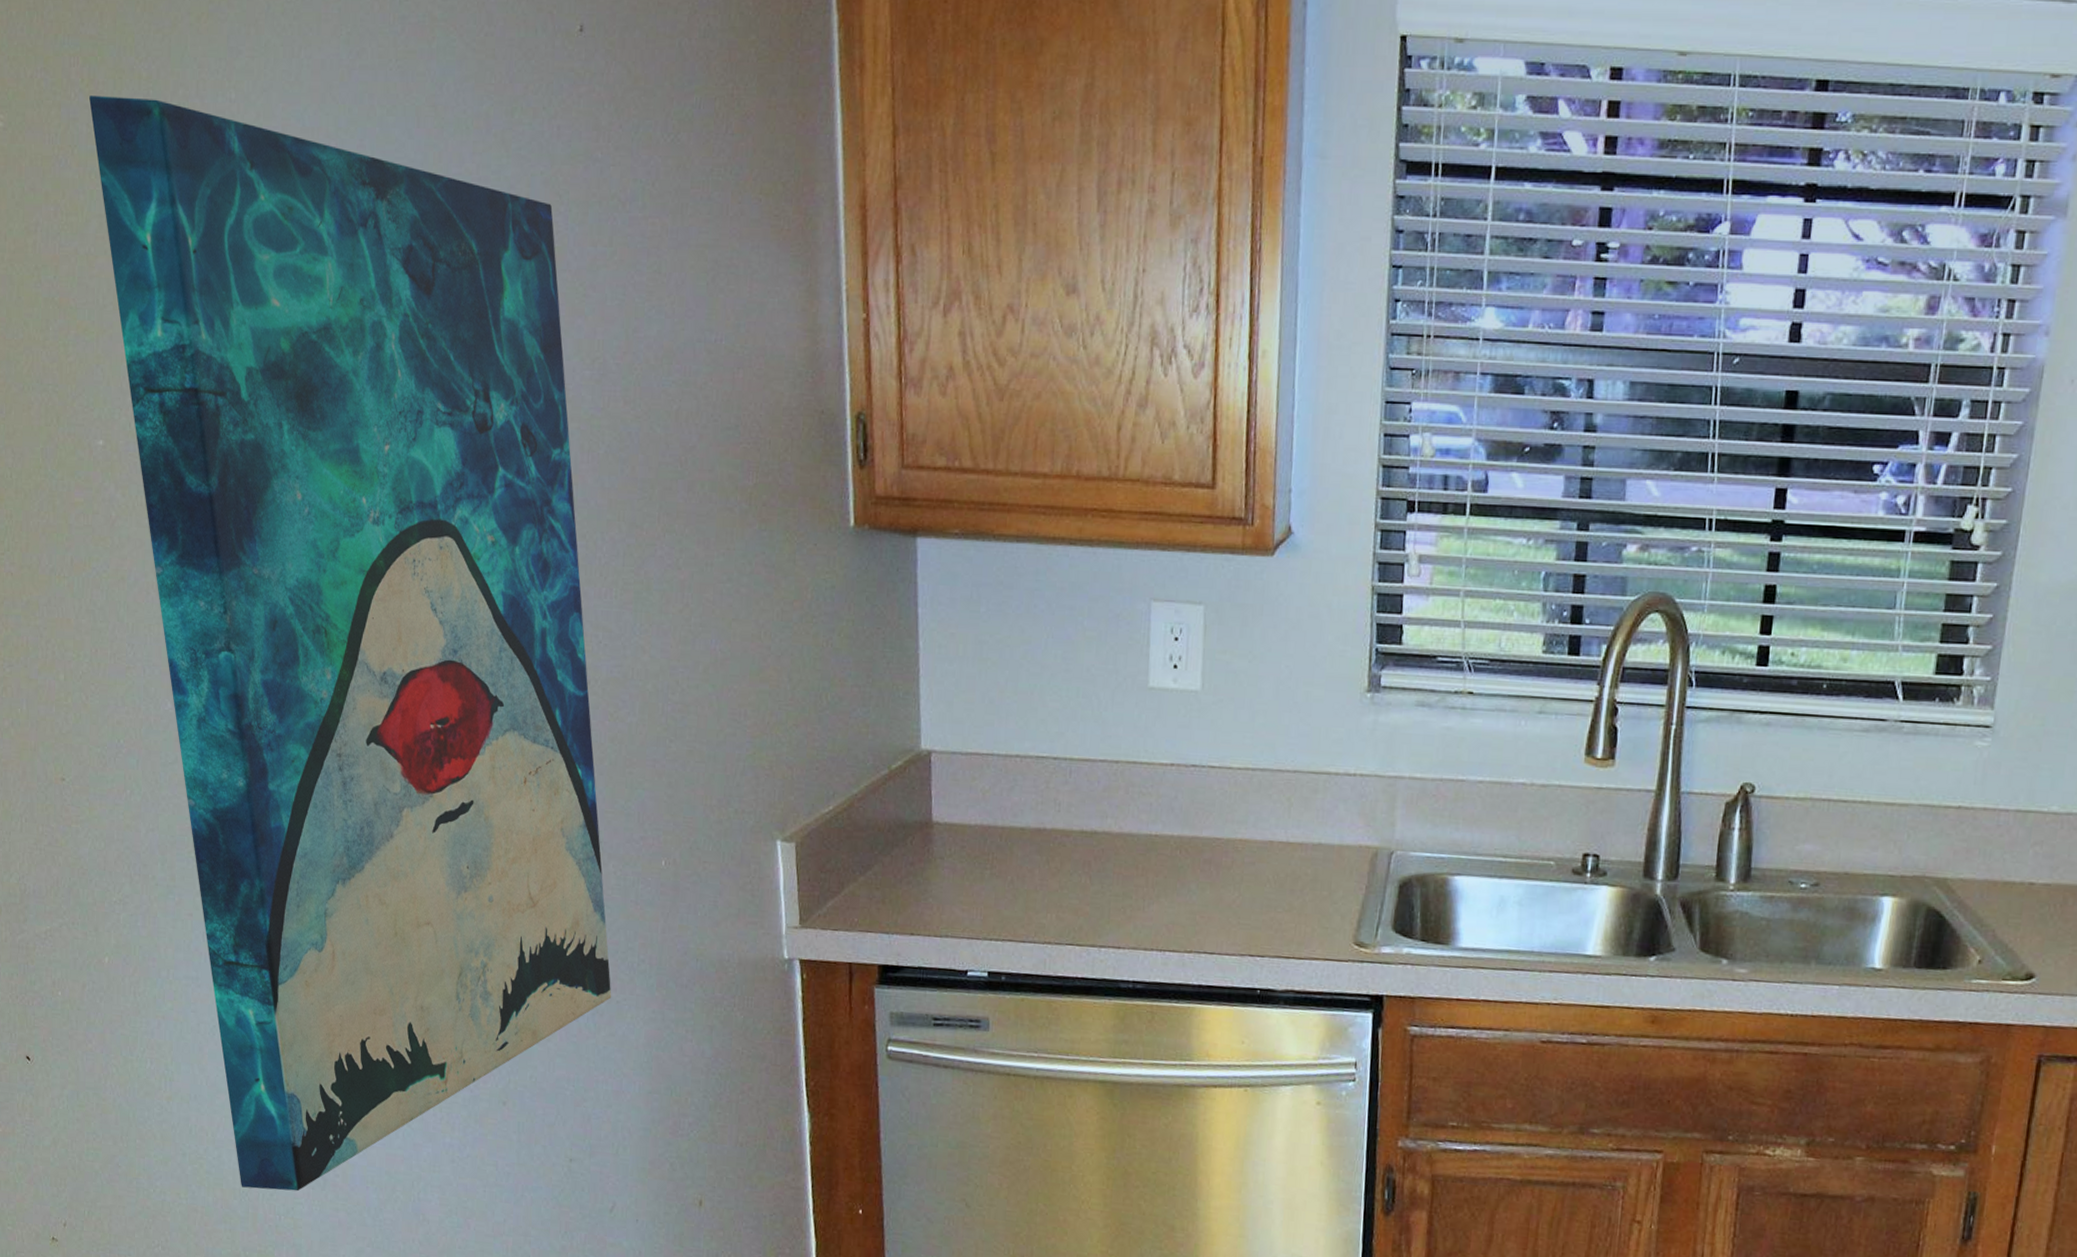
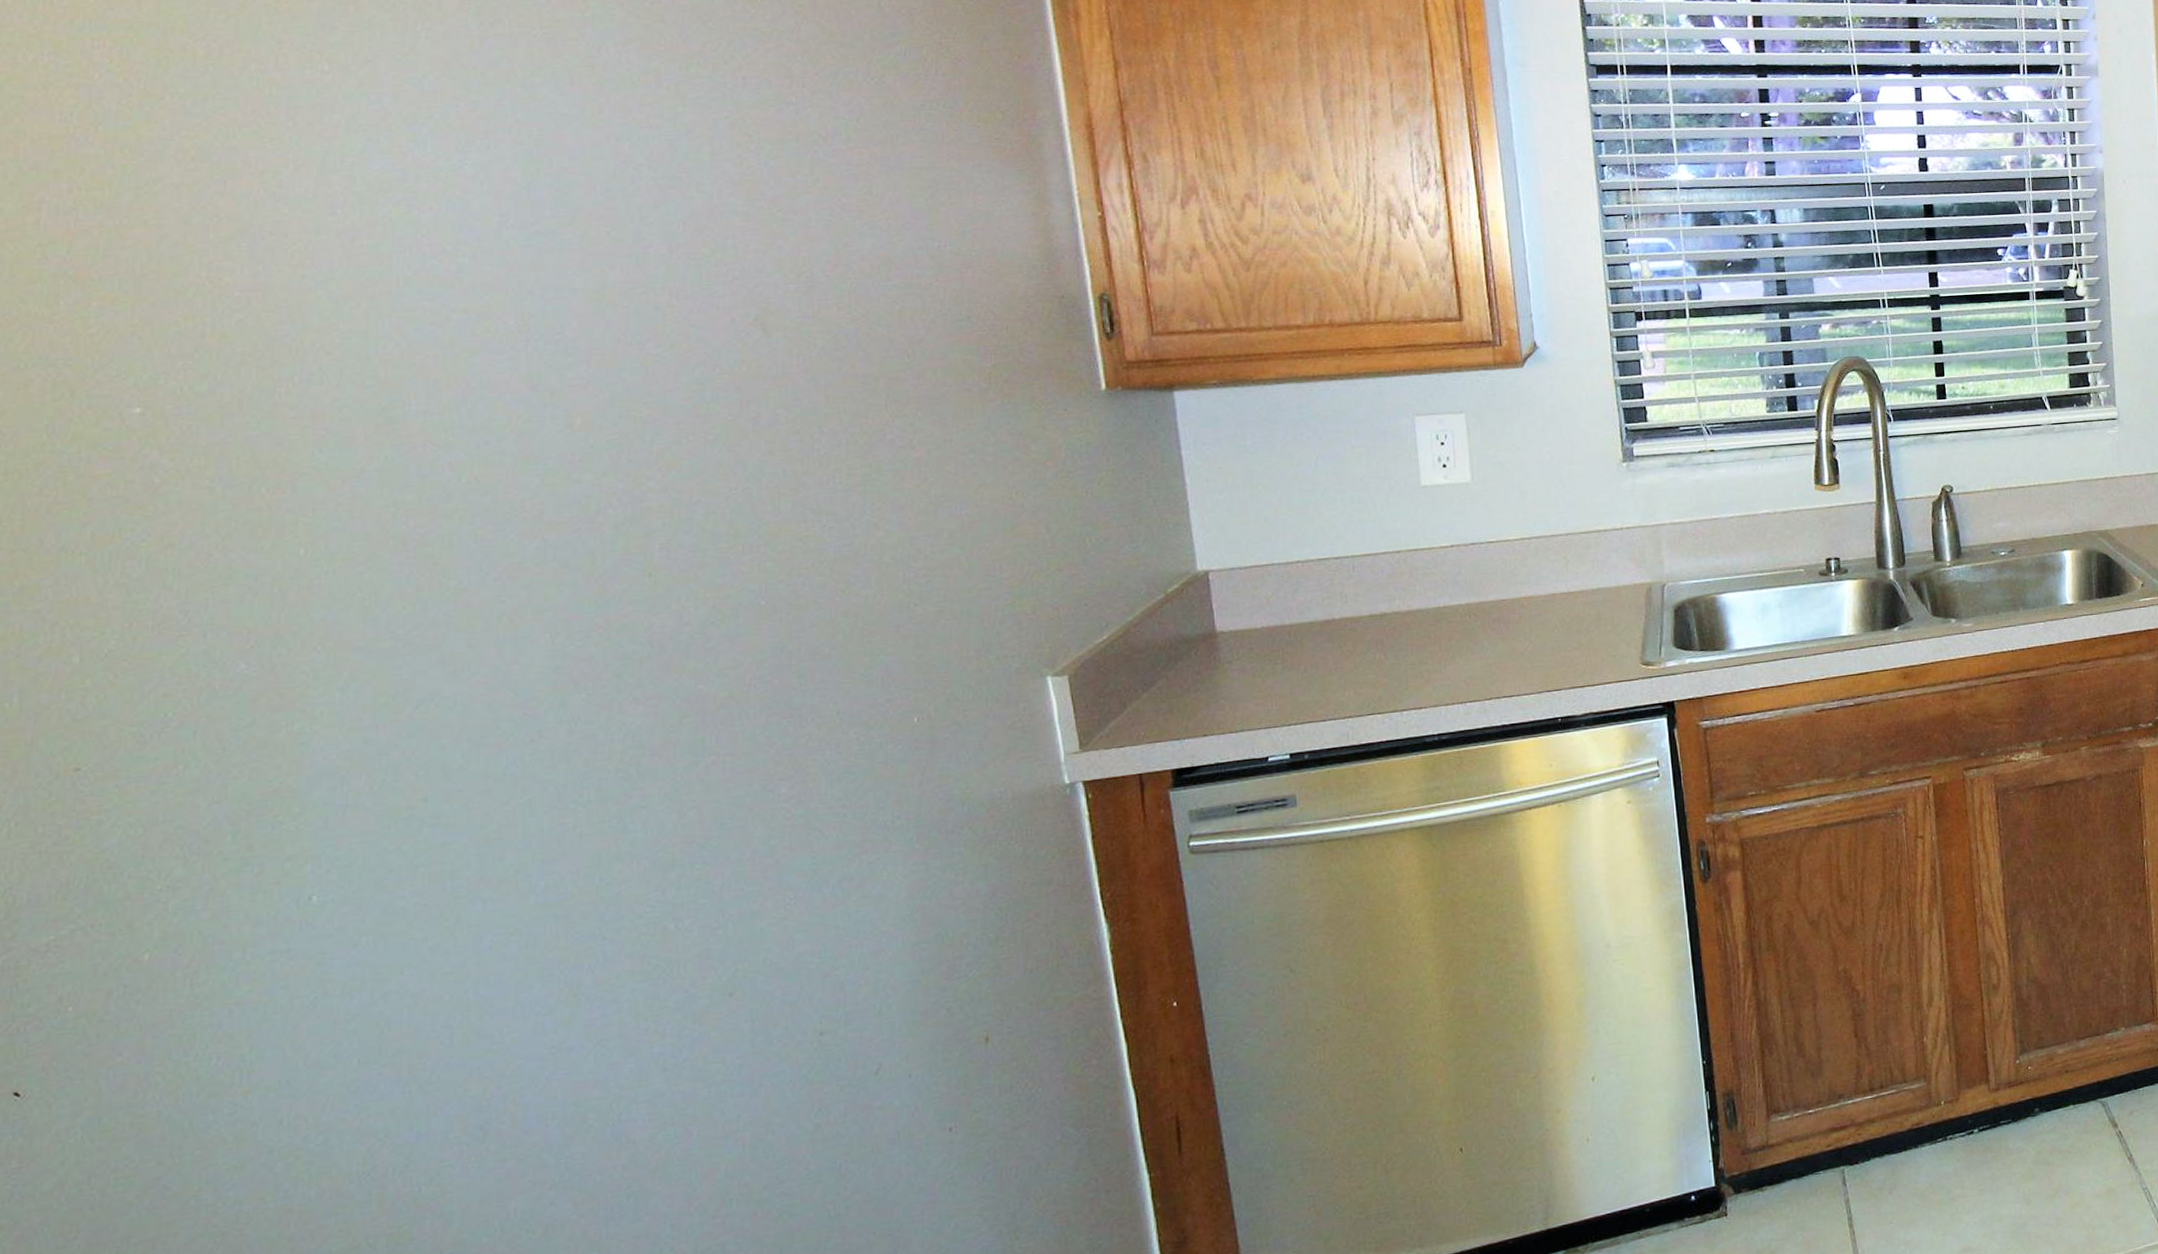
wall art: present [89,95,612,1192] -> none [121,74,862,1168]

